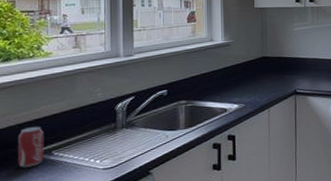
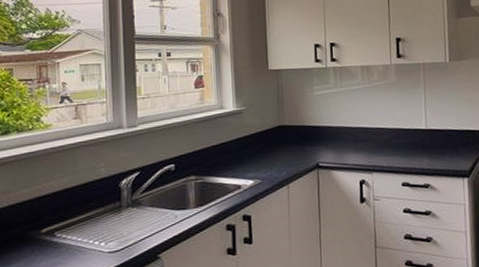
beverage can: present [17,126,44,168] -> none [18,204,46,251]

